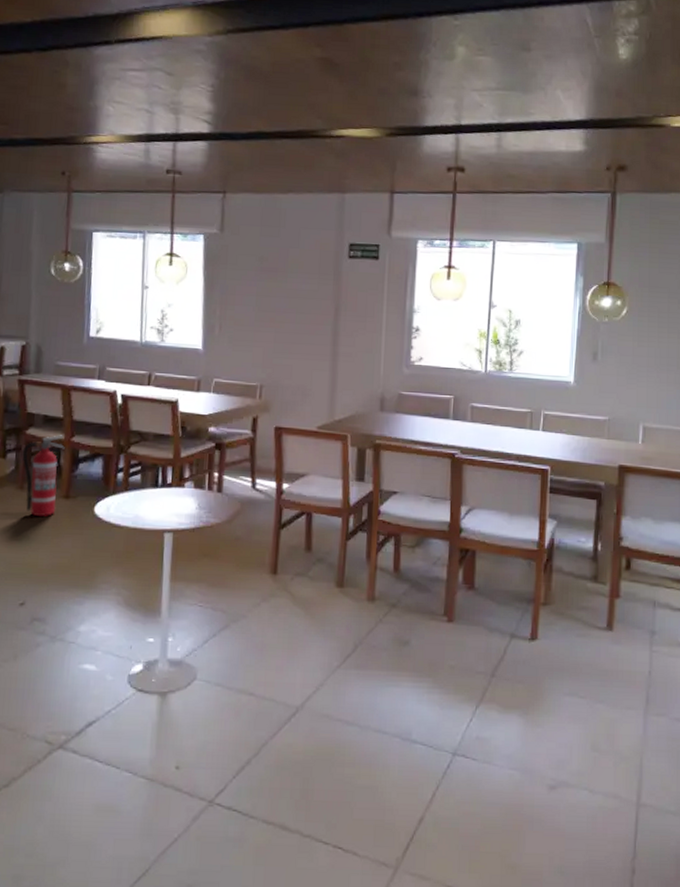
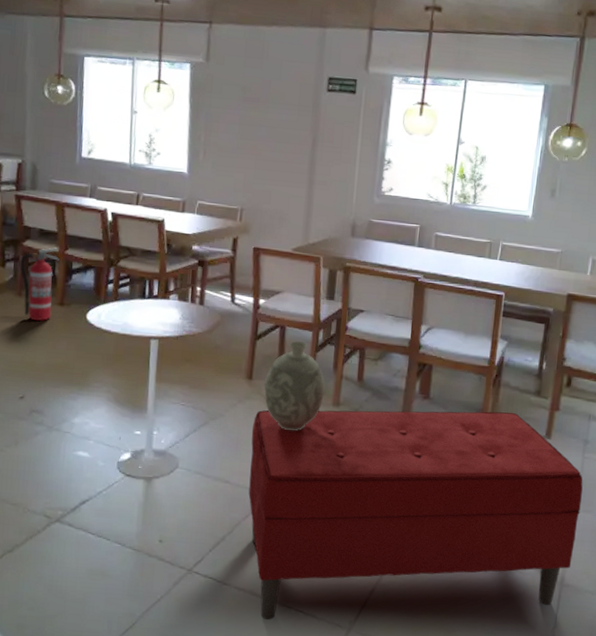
bench: none [276,601,653,861] -> present [248,410,583,620]
decorative vase: none [291,529,359,632] -> present [264,341,326,431]

